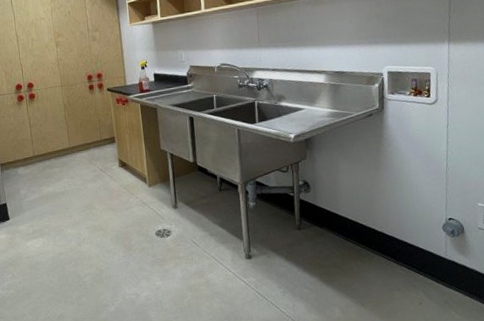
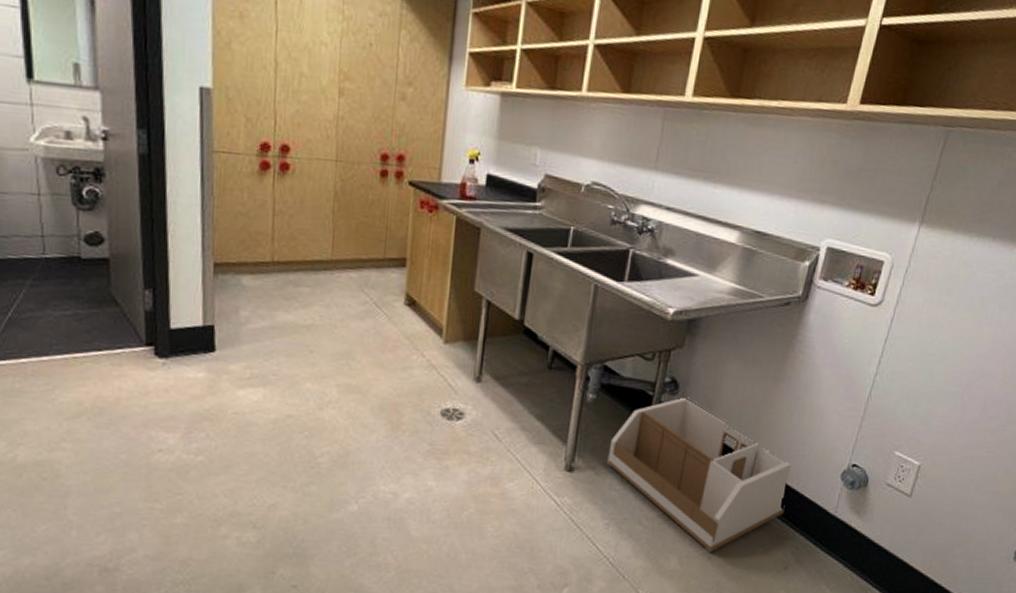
storage bin: none [272,191,408,301] -> present [607,395,791,552]

